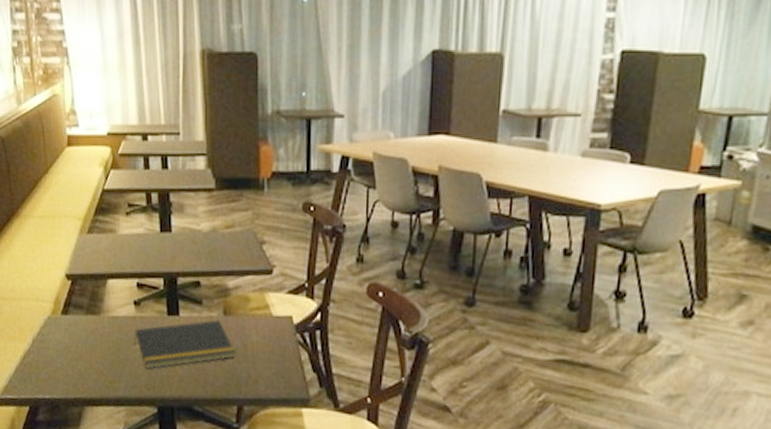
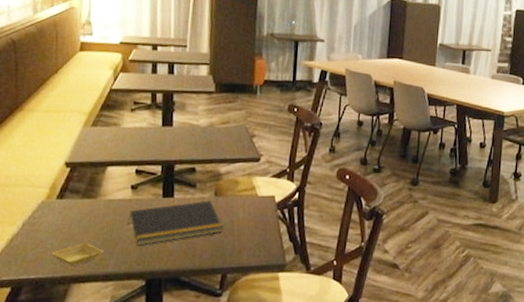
saucer: none [63,363,113,389] -> present [52,242,104,267]

